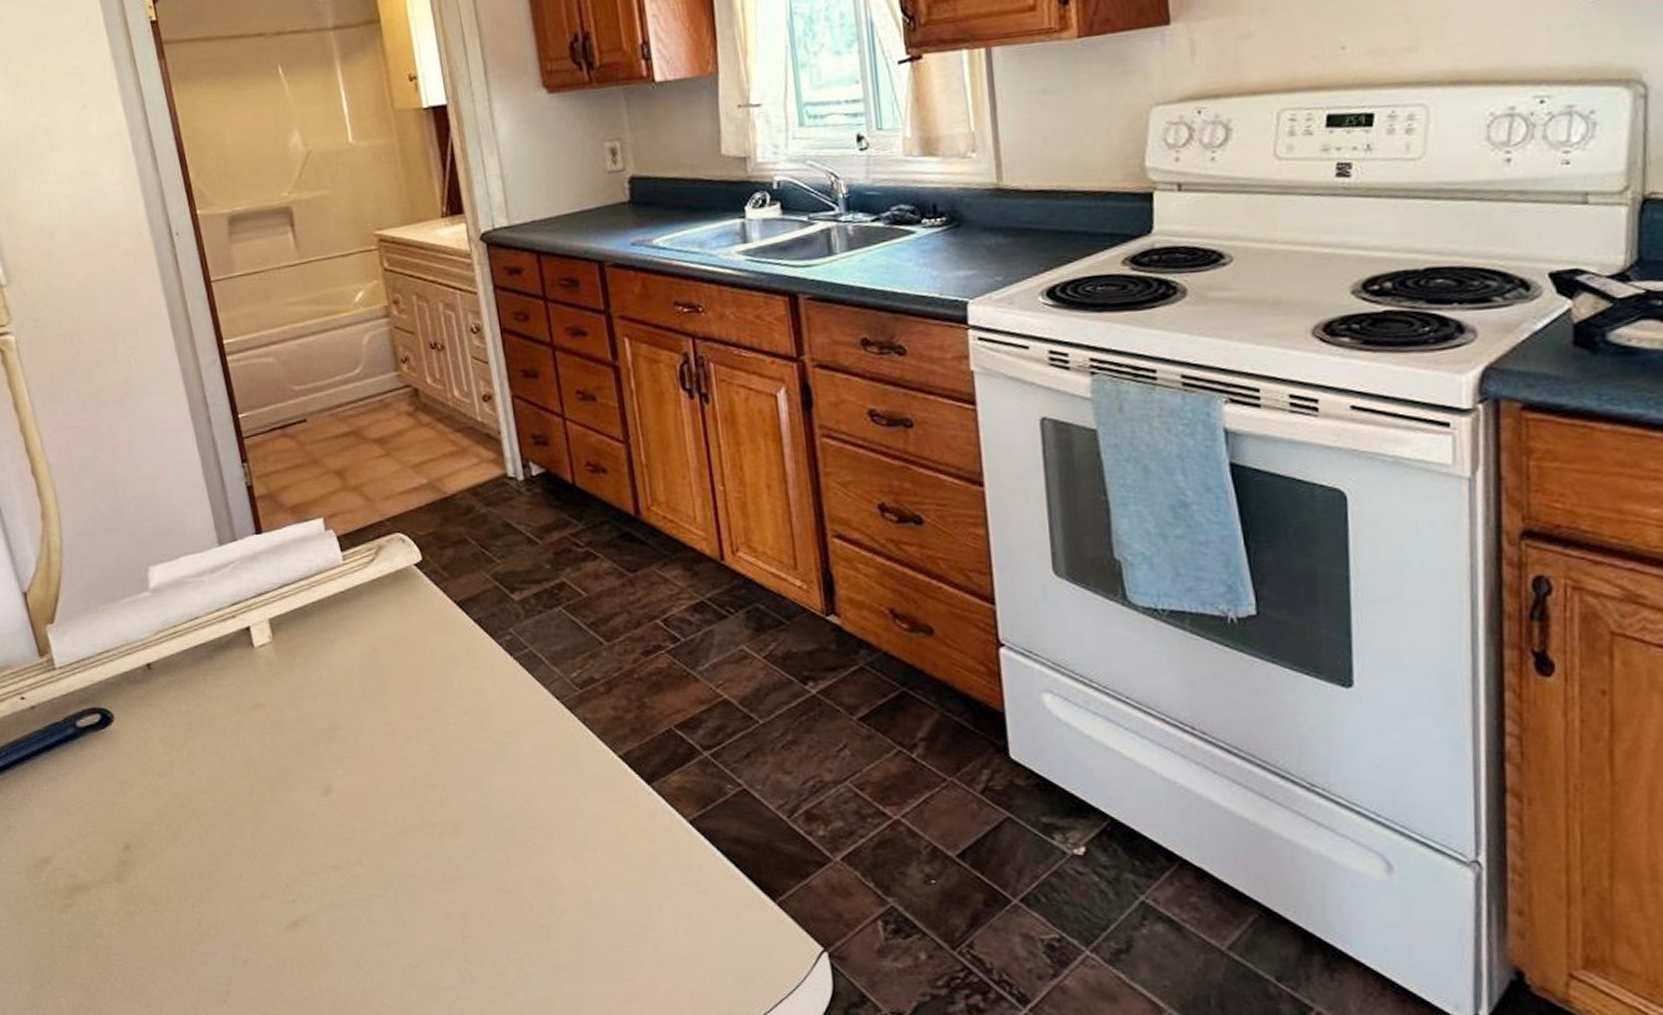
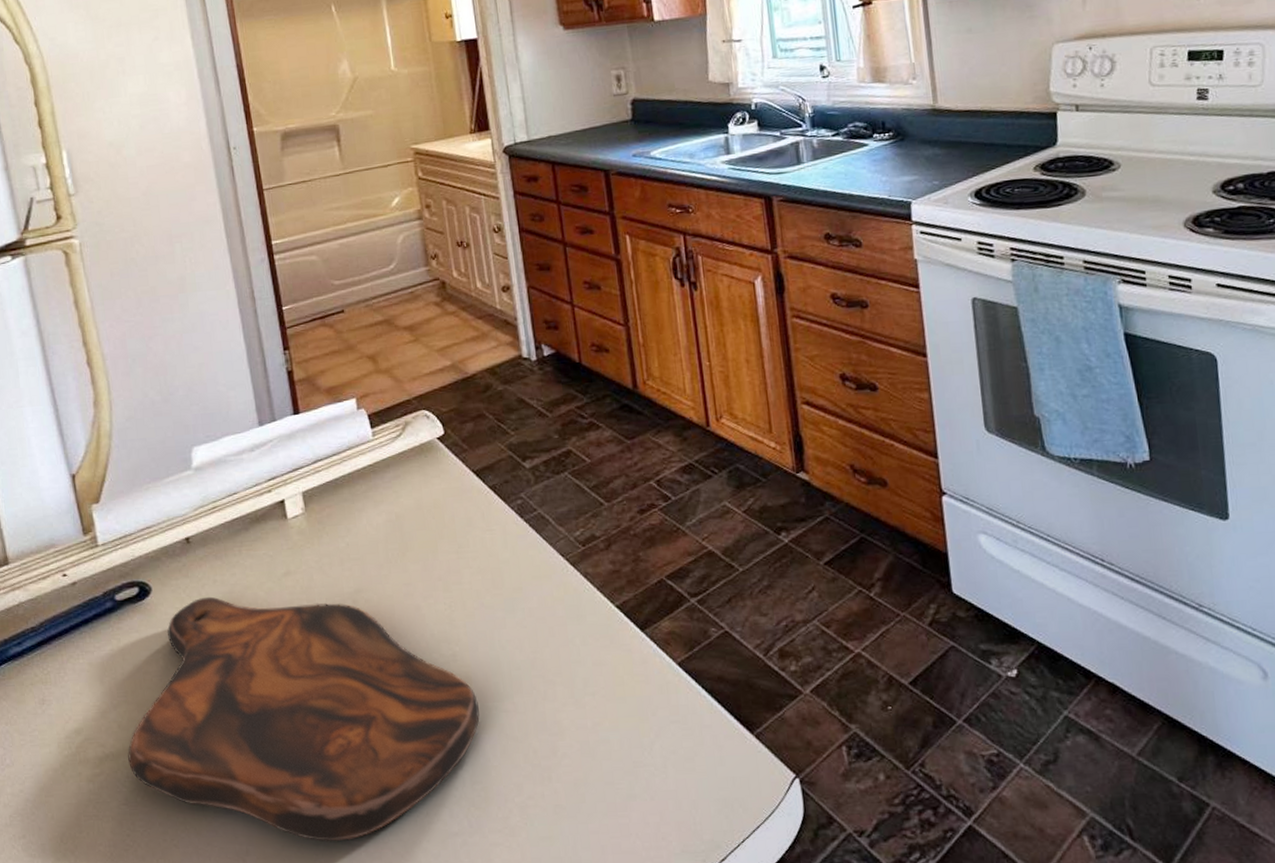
cutting board: none [99,727,470,989] -> present [128,596,480,842]

